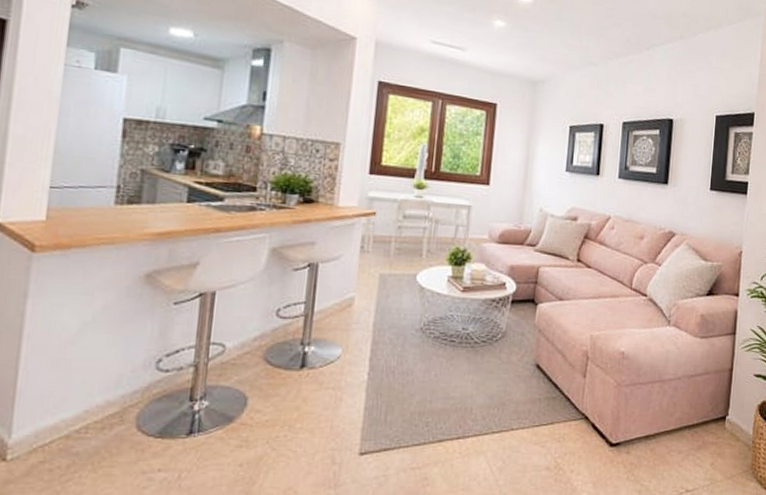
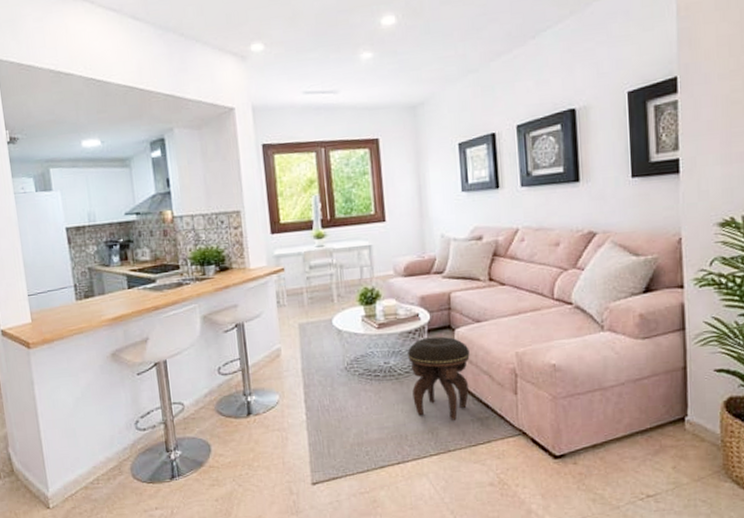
footstool: none [485,308,548,397] -> present [408,336,470,420]

